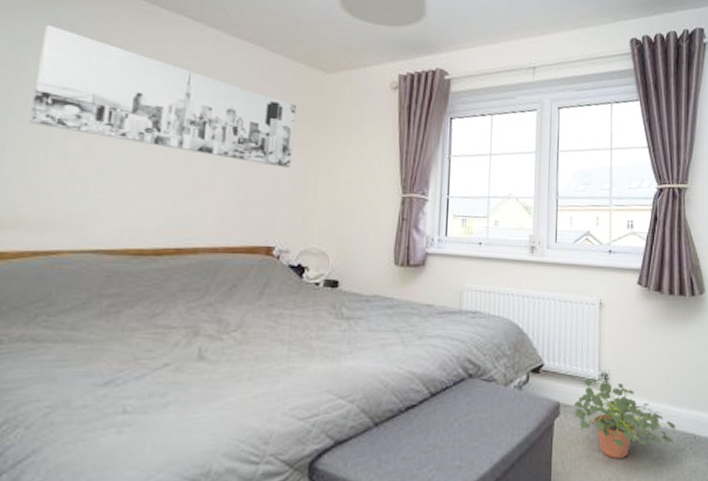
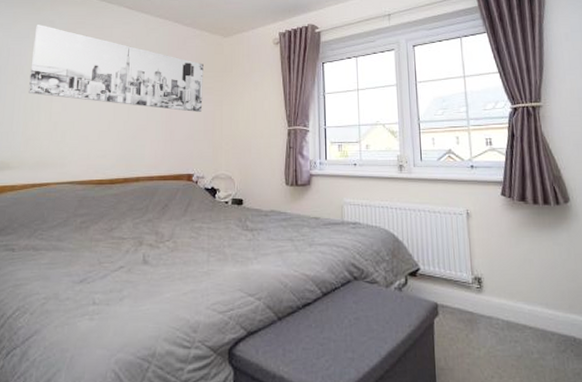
potted plant: present [573,378,676,458] -> none [450,282,554,357]

